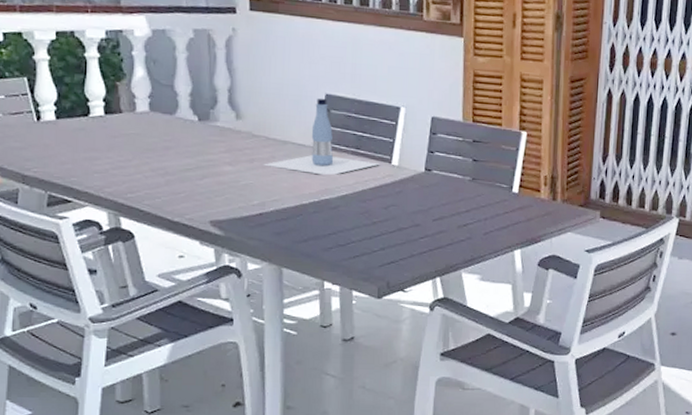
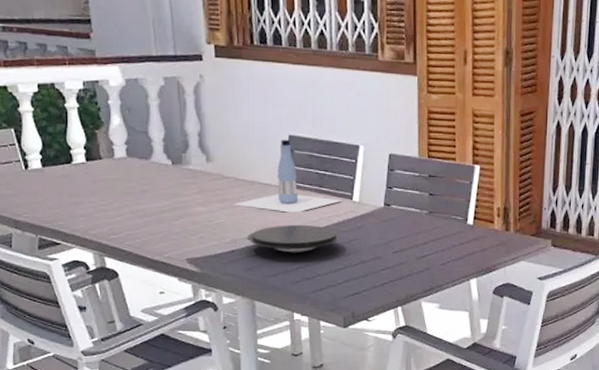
plate: none [276,187,378,218] -> present [247,224,341,253]

